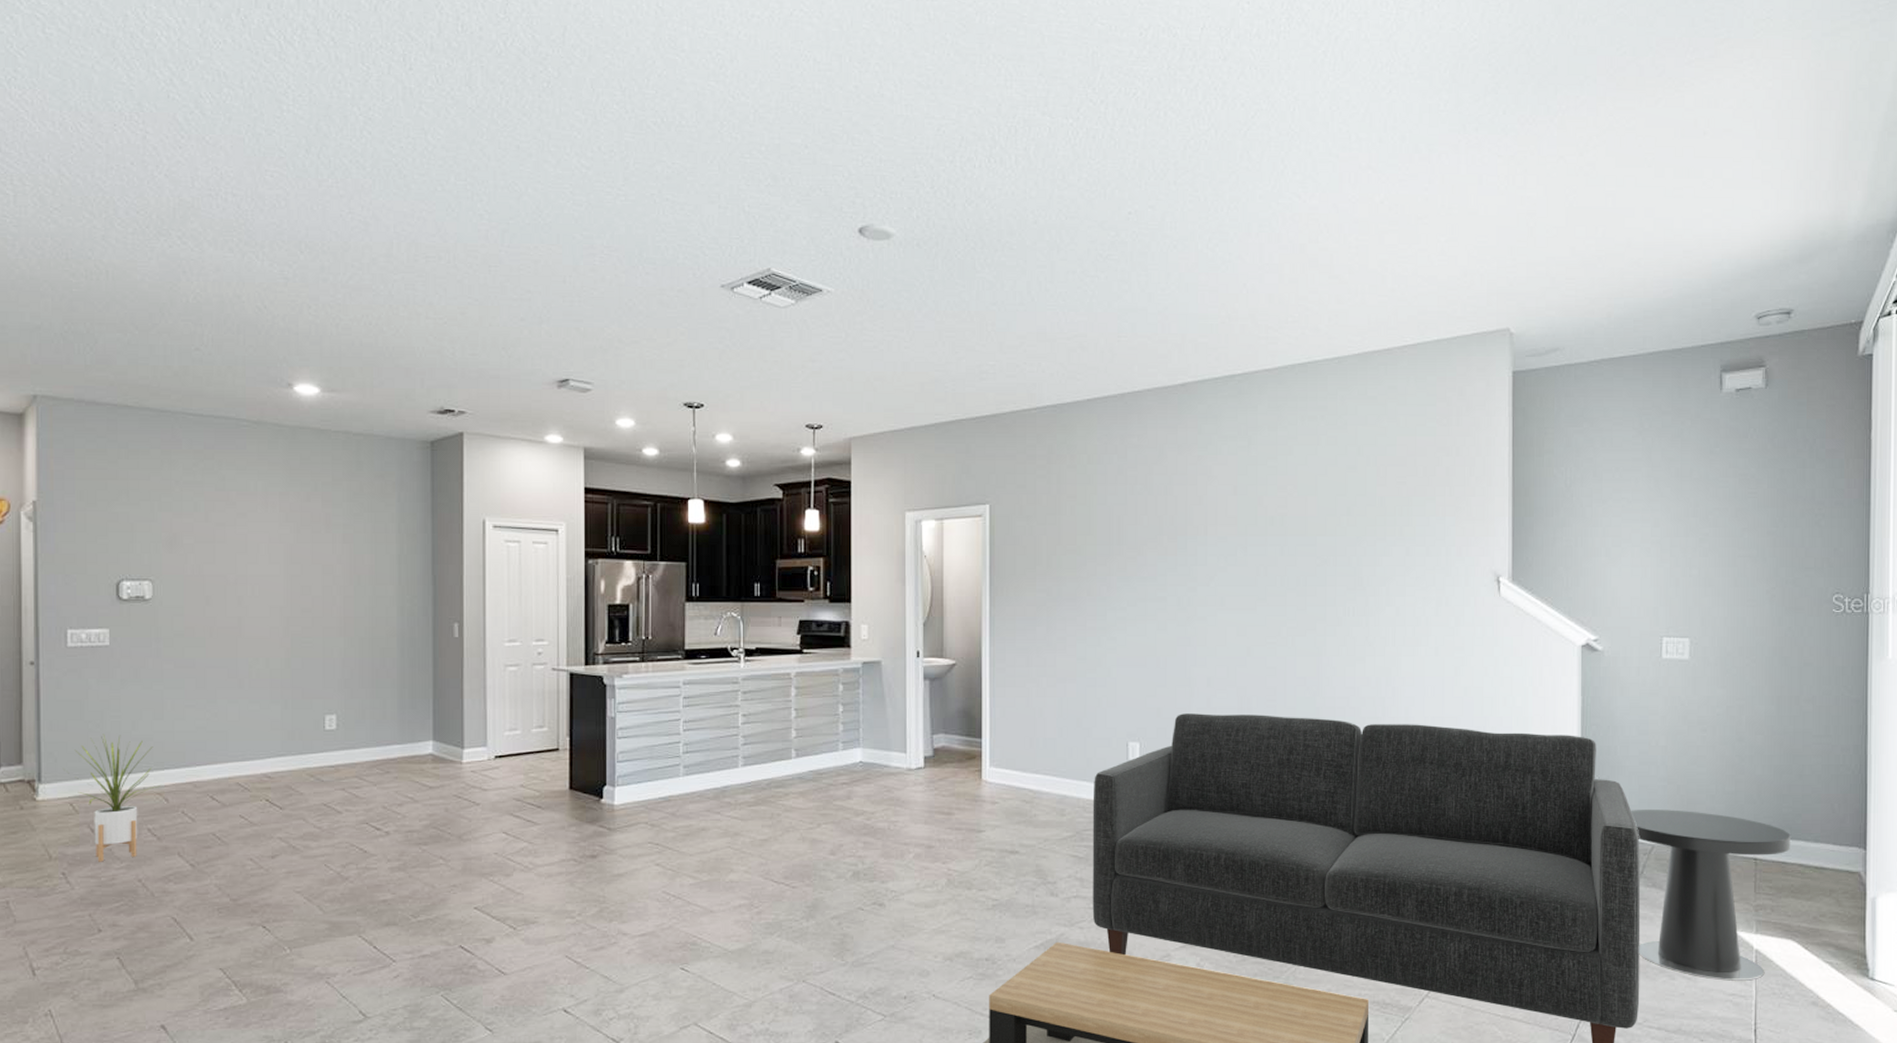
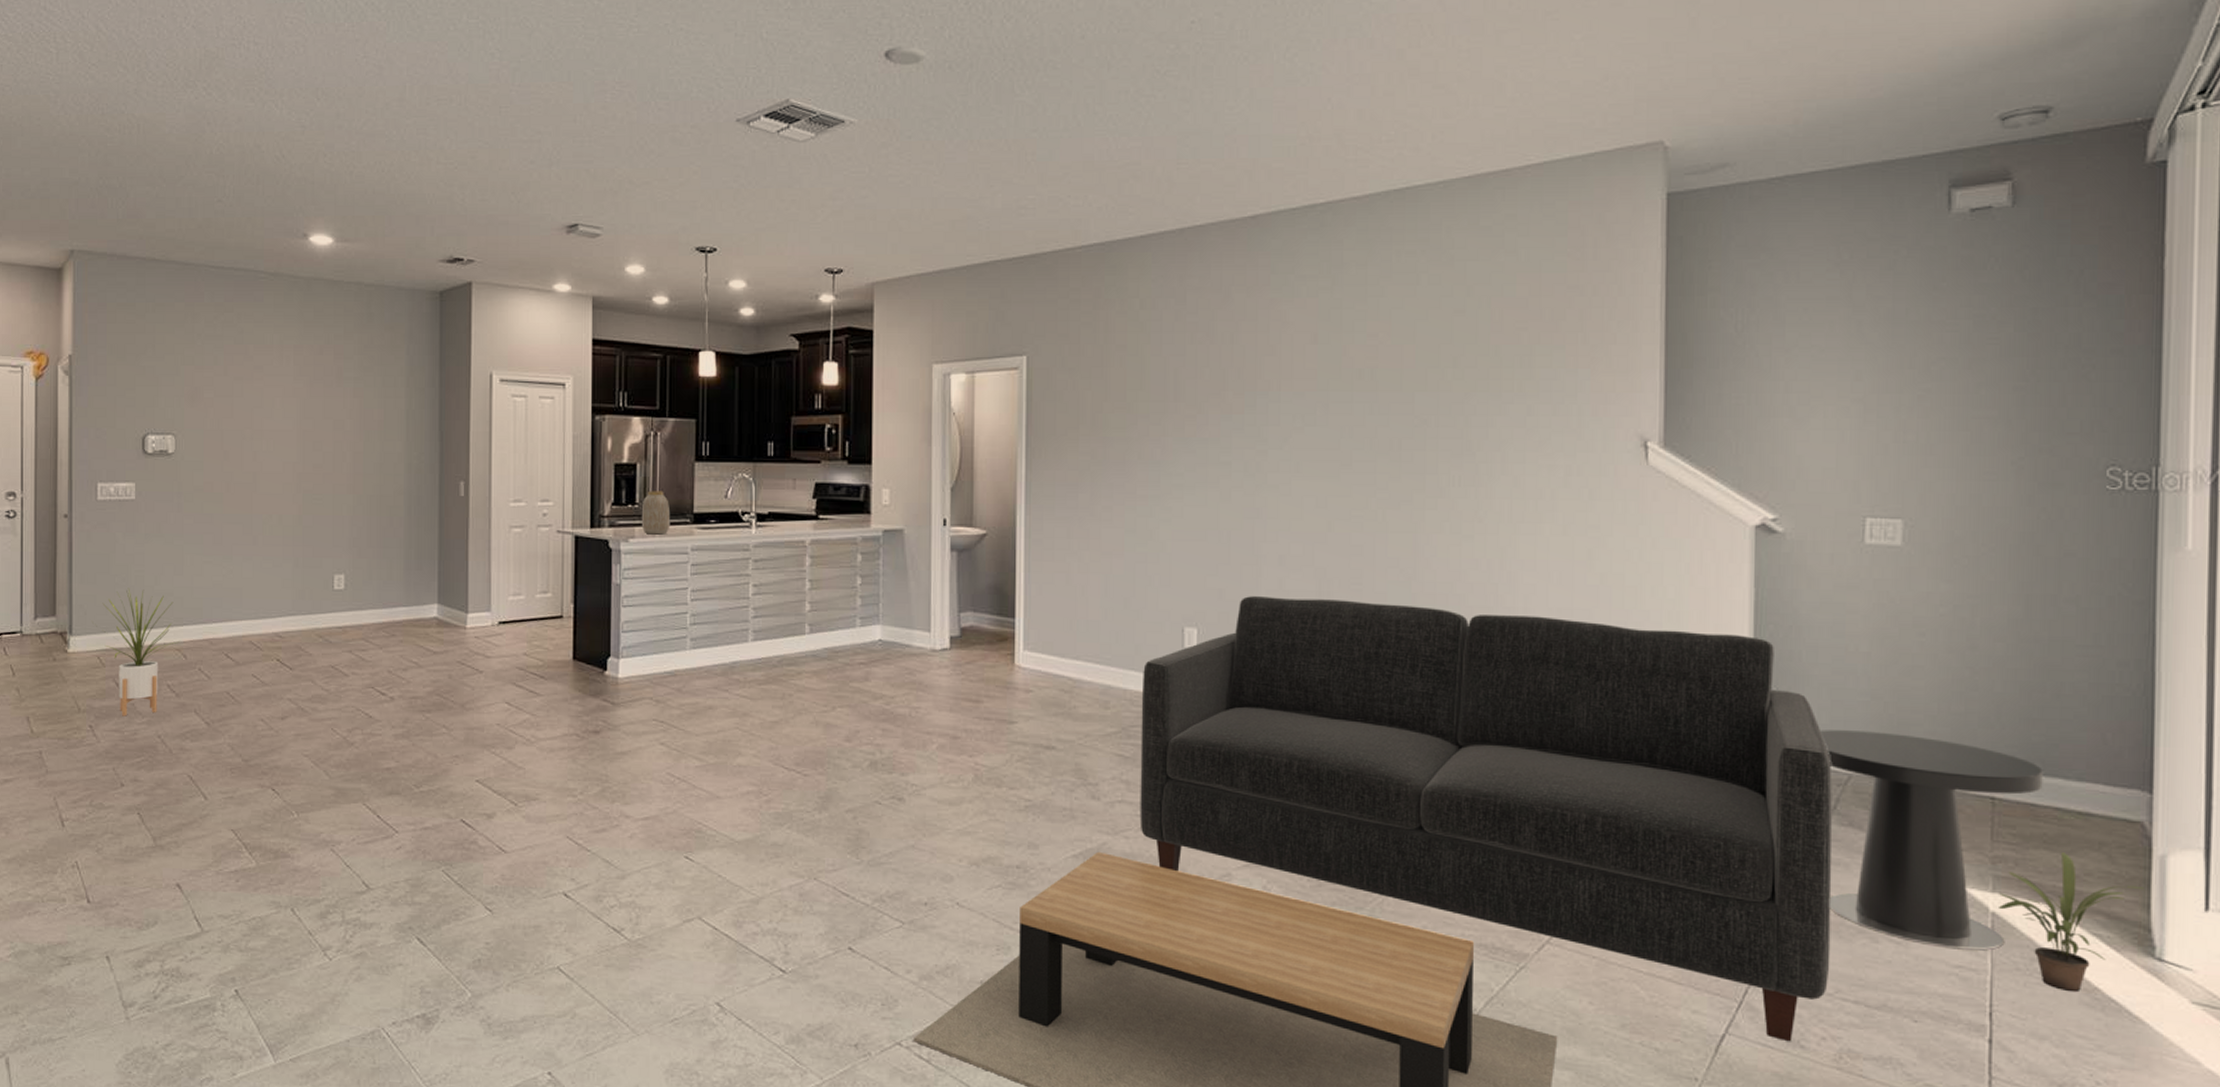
vase: none [634,629,663,670] -> present [641,491,671,535]
potted plant: none [1761,899,1861,1009] -> present [1999,852,2144,993]

